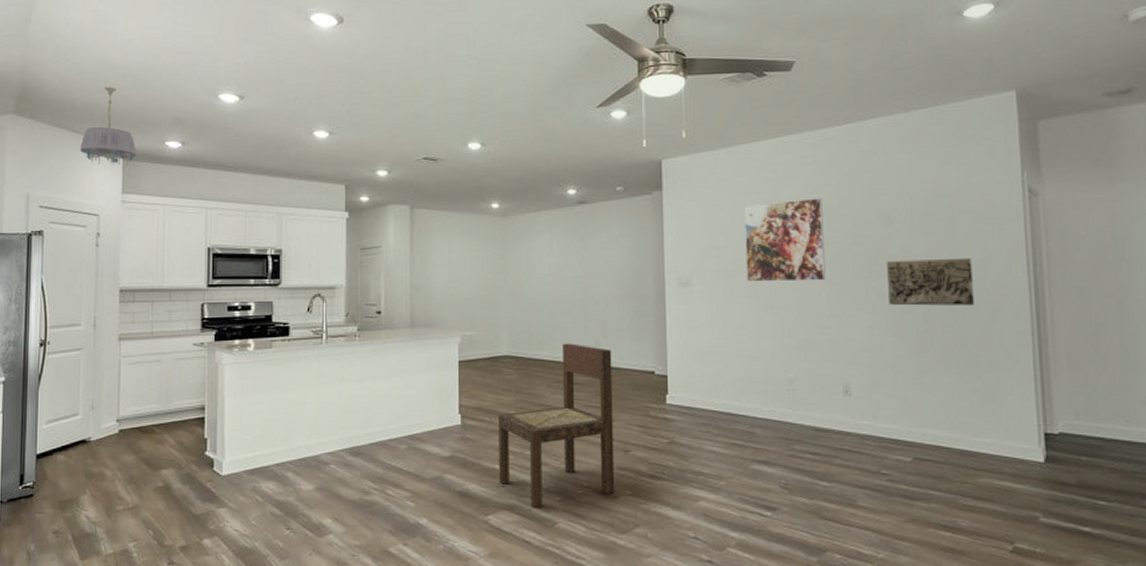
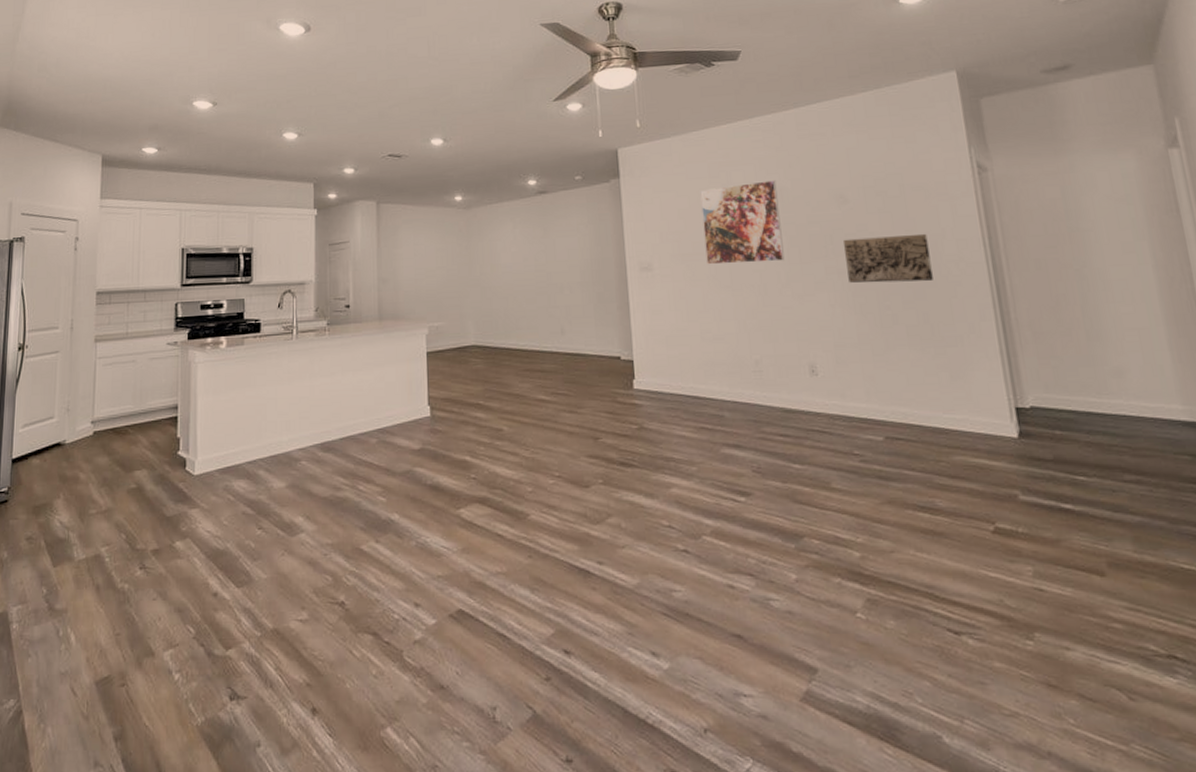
ceiling light fixture: present [80,86,137,166] -> none [61,98,115,173]
dining chair: present [497,343,615,508] -> none [467,331,586,500]

